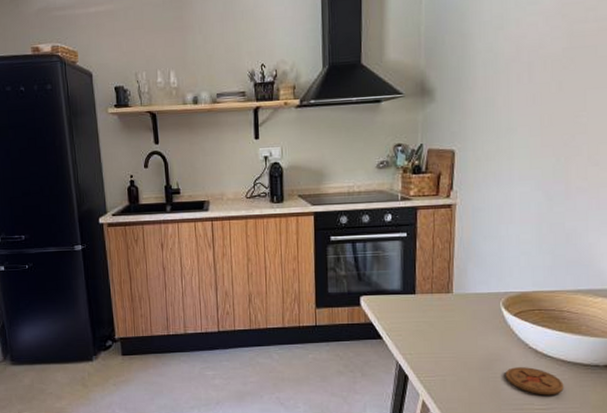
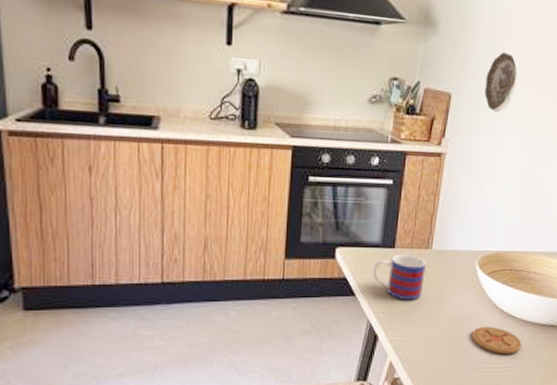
mug: none [396,299,449,342] -> present [372,254,426,301]
decorative plate: none [488,105,520,162] -> present [484,51,518,113]

